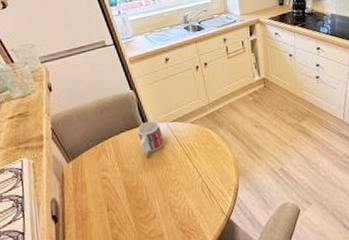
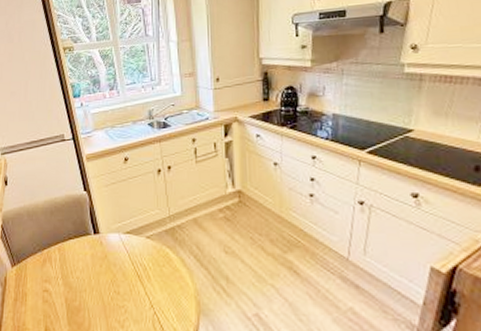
mug: present [137,120,164,153] -> none [86,229,114,267]

